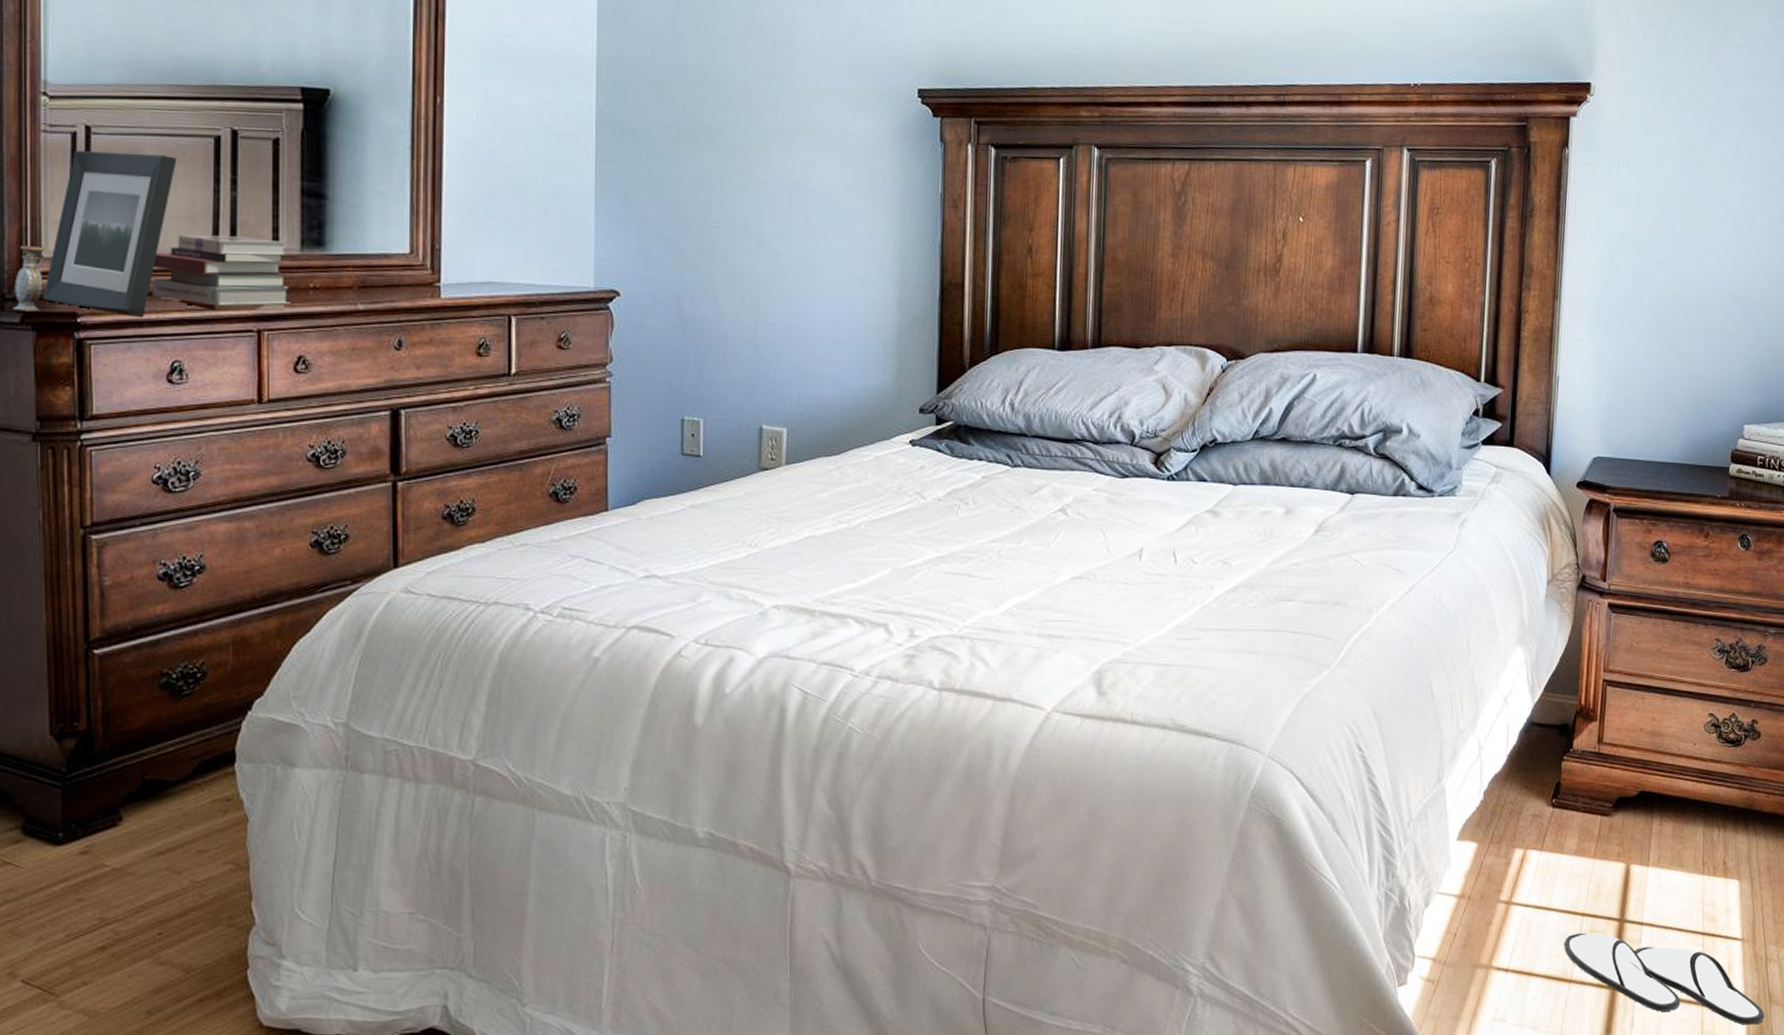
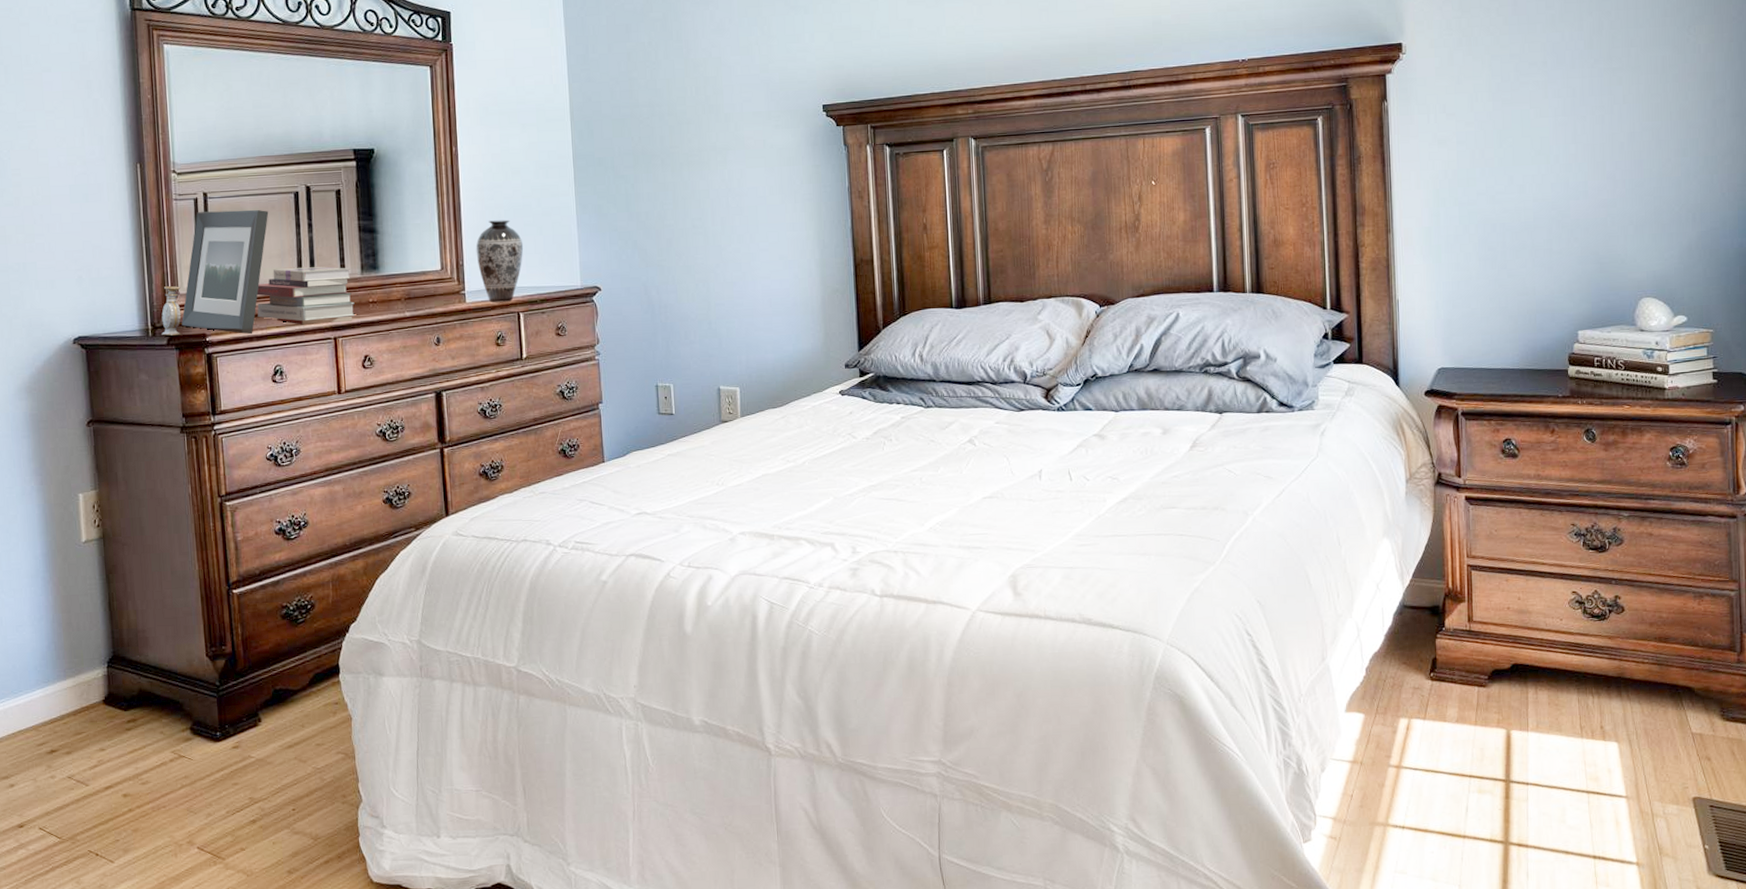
decorative vase: none [458,196,523,302] -> present [475,219,524,303]
slippers: present [1564,932,1765,1025] -> none [1455,792,1657,876]

